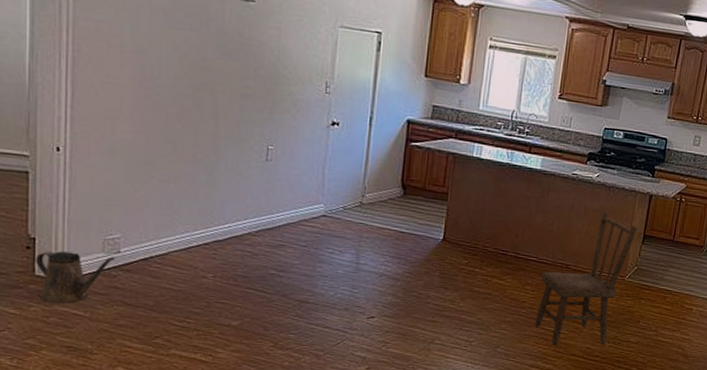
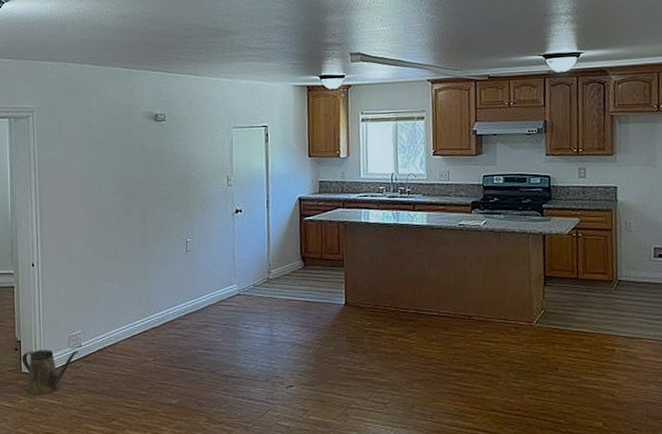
dining chair: present [534,210,638,346] -> none [445,256,537,402]

